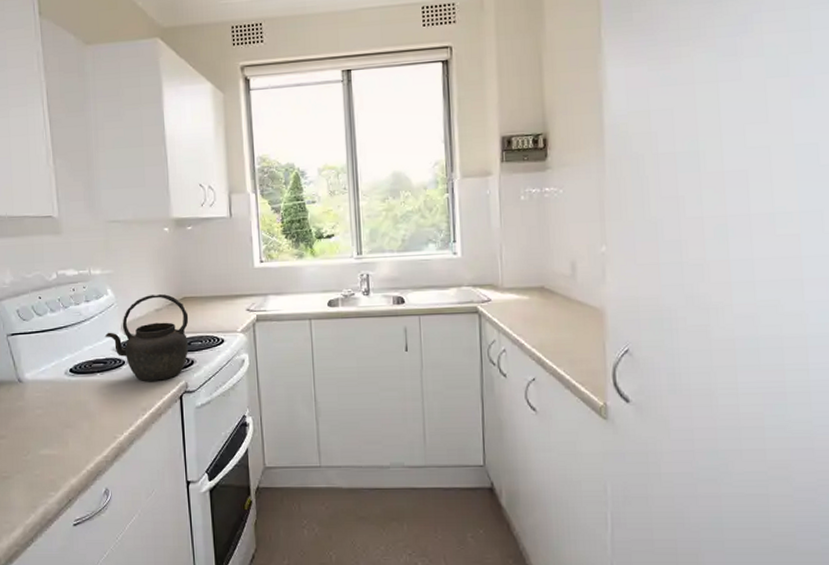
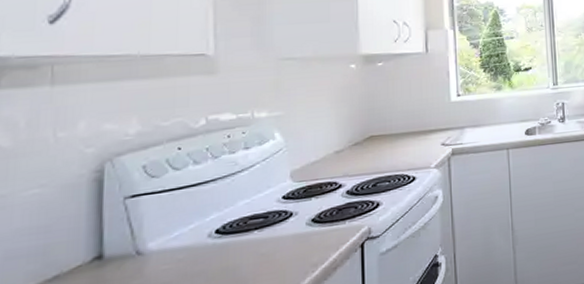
kettle: present [104,294,189,382] -> none [267,134,375,233]

